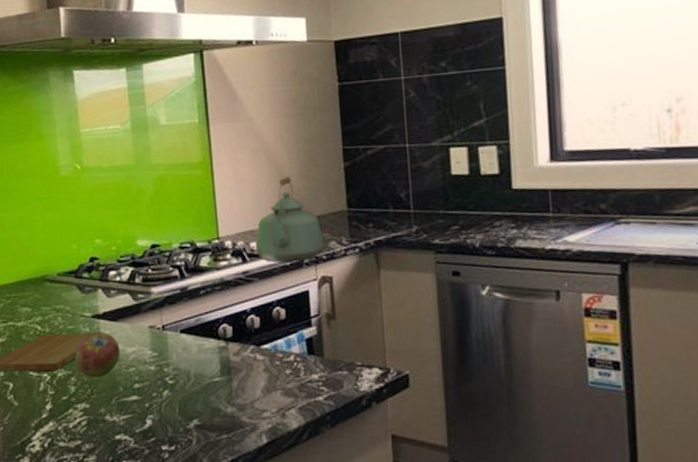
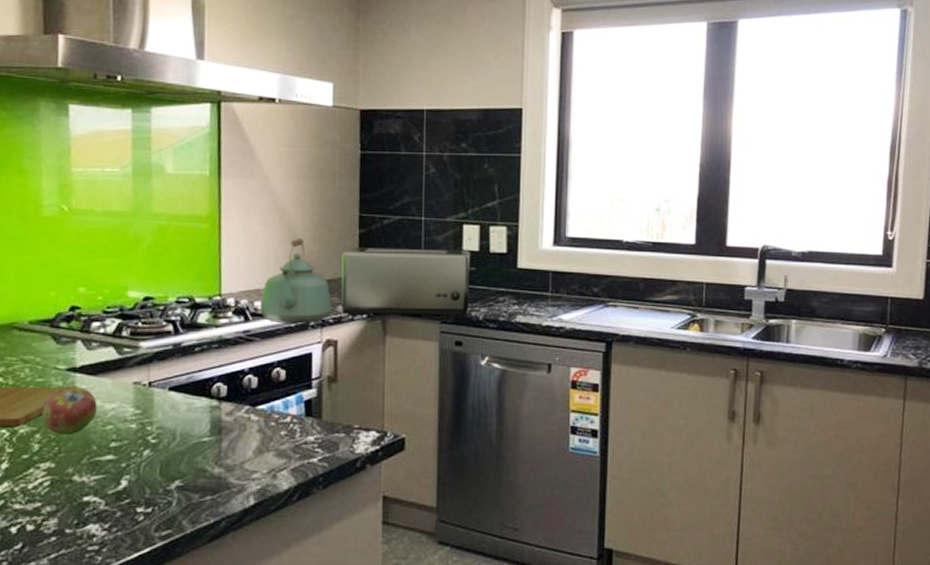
toaster: none [329,174,468,250] -> present [340,247,476,317]

